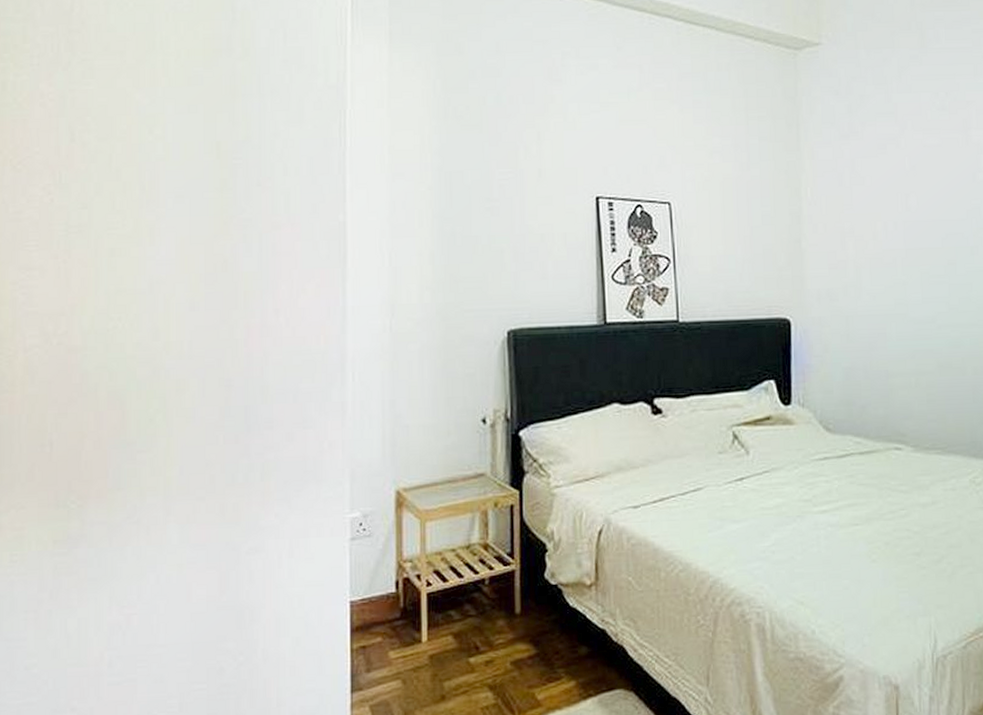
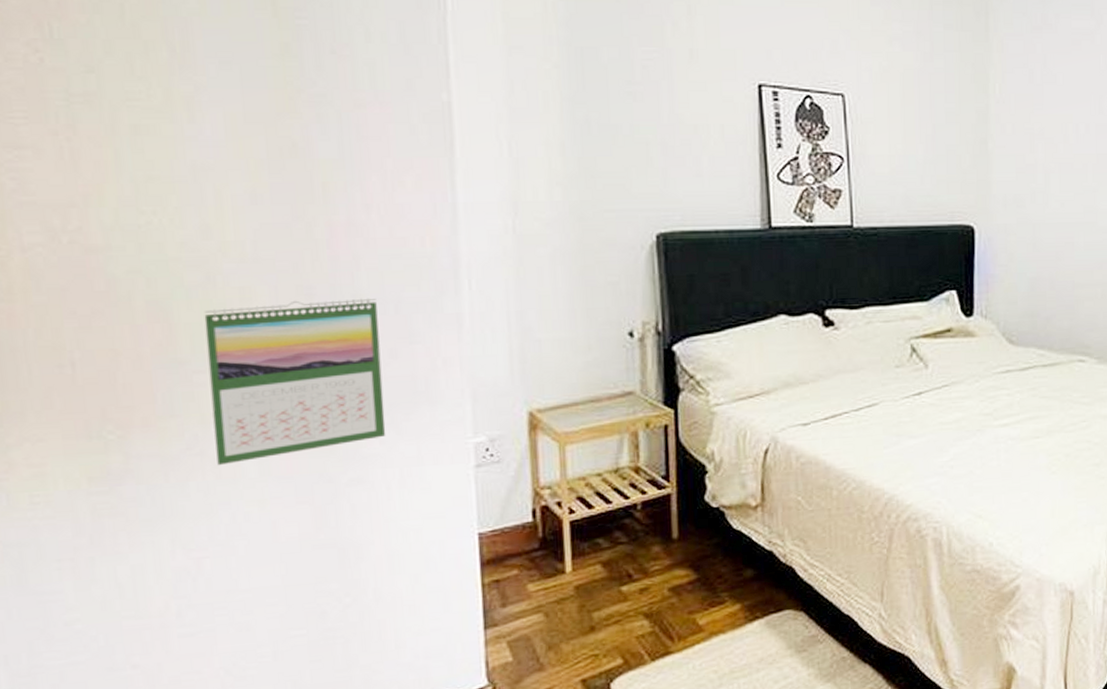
calendar: none [149,388,280,533] -> present [204,298,386,466]

